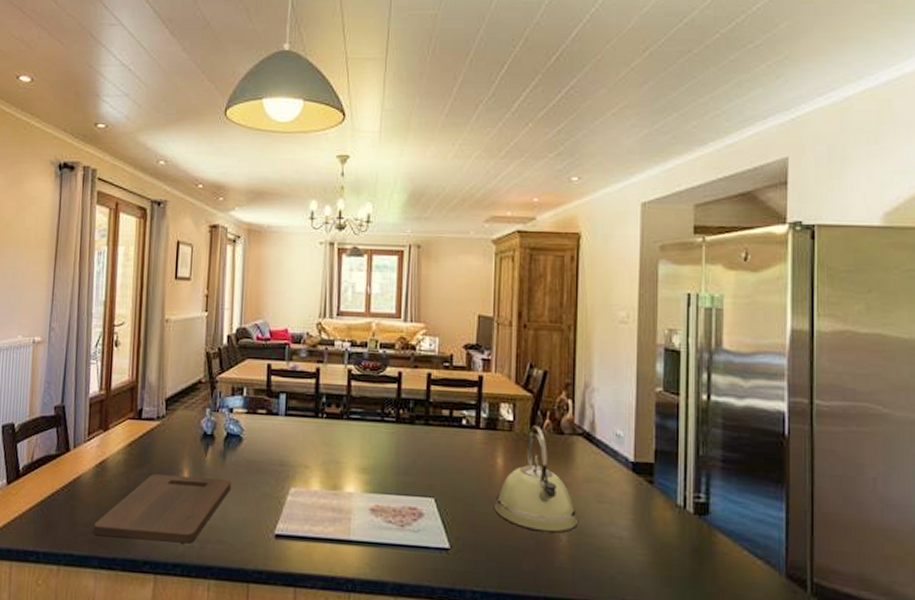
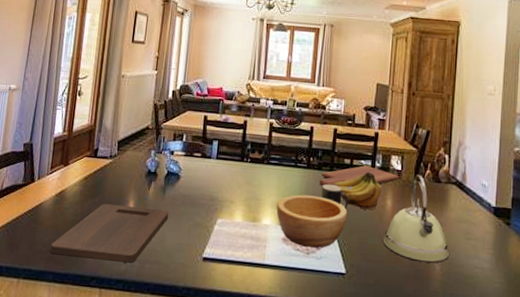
bowl: none [361,455,449,519] -> present [276,194,348,248]
cutting board: none [412,417,512,443] -> present [319,165,400,186]
mug: none [414,440,450,470] -> present [321,183,349,209]
fruit: none [428,424,490,471] -> present [332,172,382,210]

